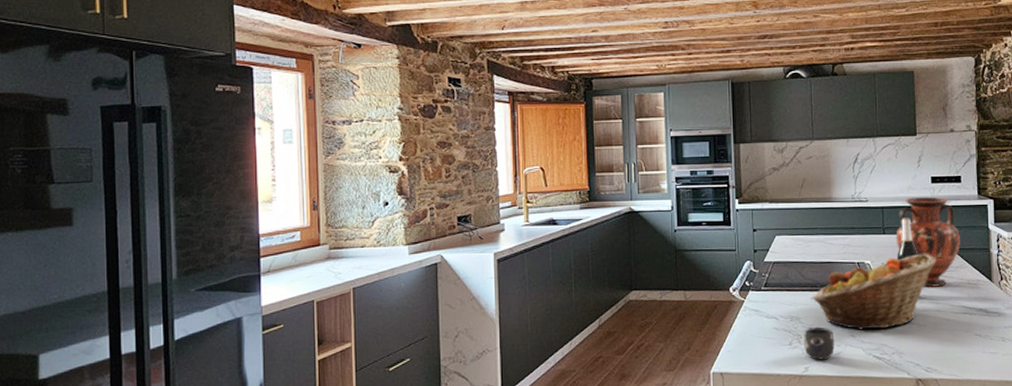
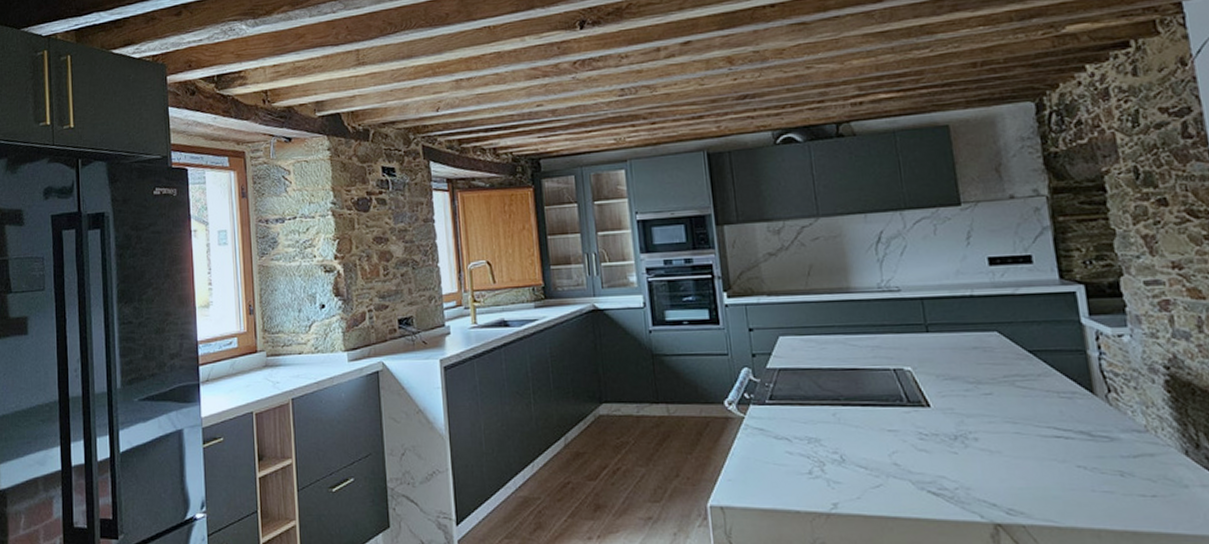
mug: present [804,327,835,360] -> none [827,451,872,494]
fruit basket: present [812,253,937,330] -> none [834,356,1008,457]
vase: present [896,196,960,287] -> none [944,283,1041,401]
wine bottle: present [896,218,917,261] -> none [948,311,979,367]

